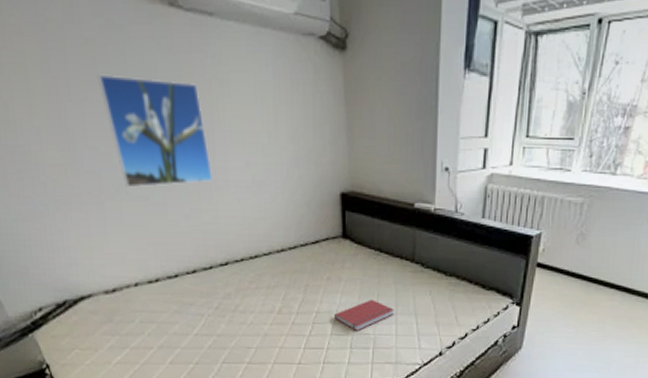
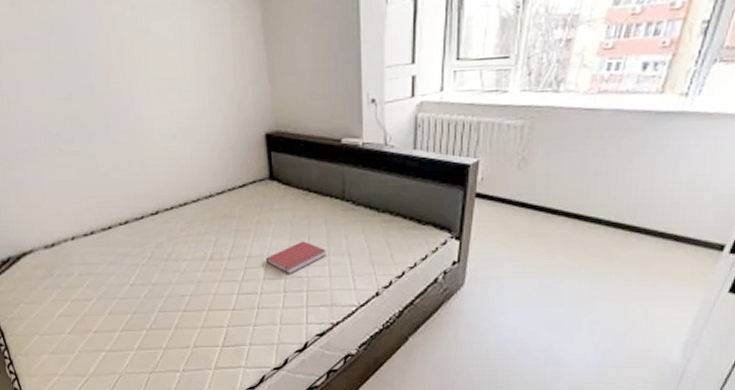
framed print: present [97,74,213,188] -> none [25,34,139,144]

